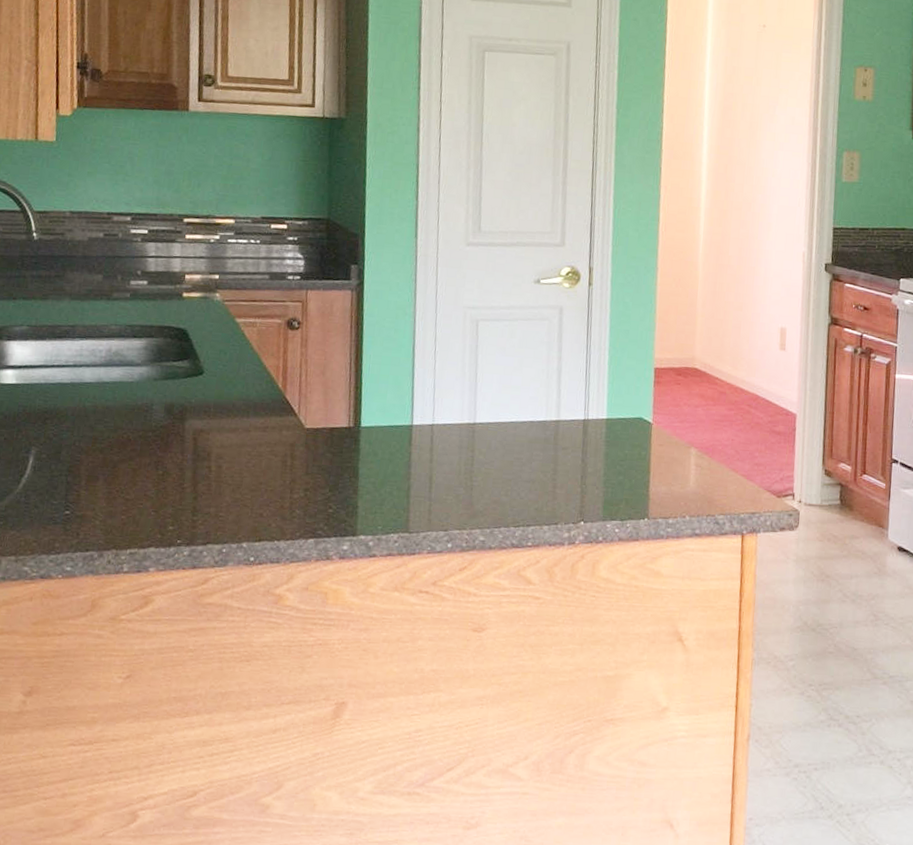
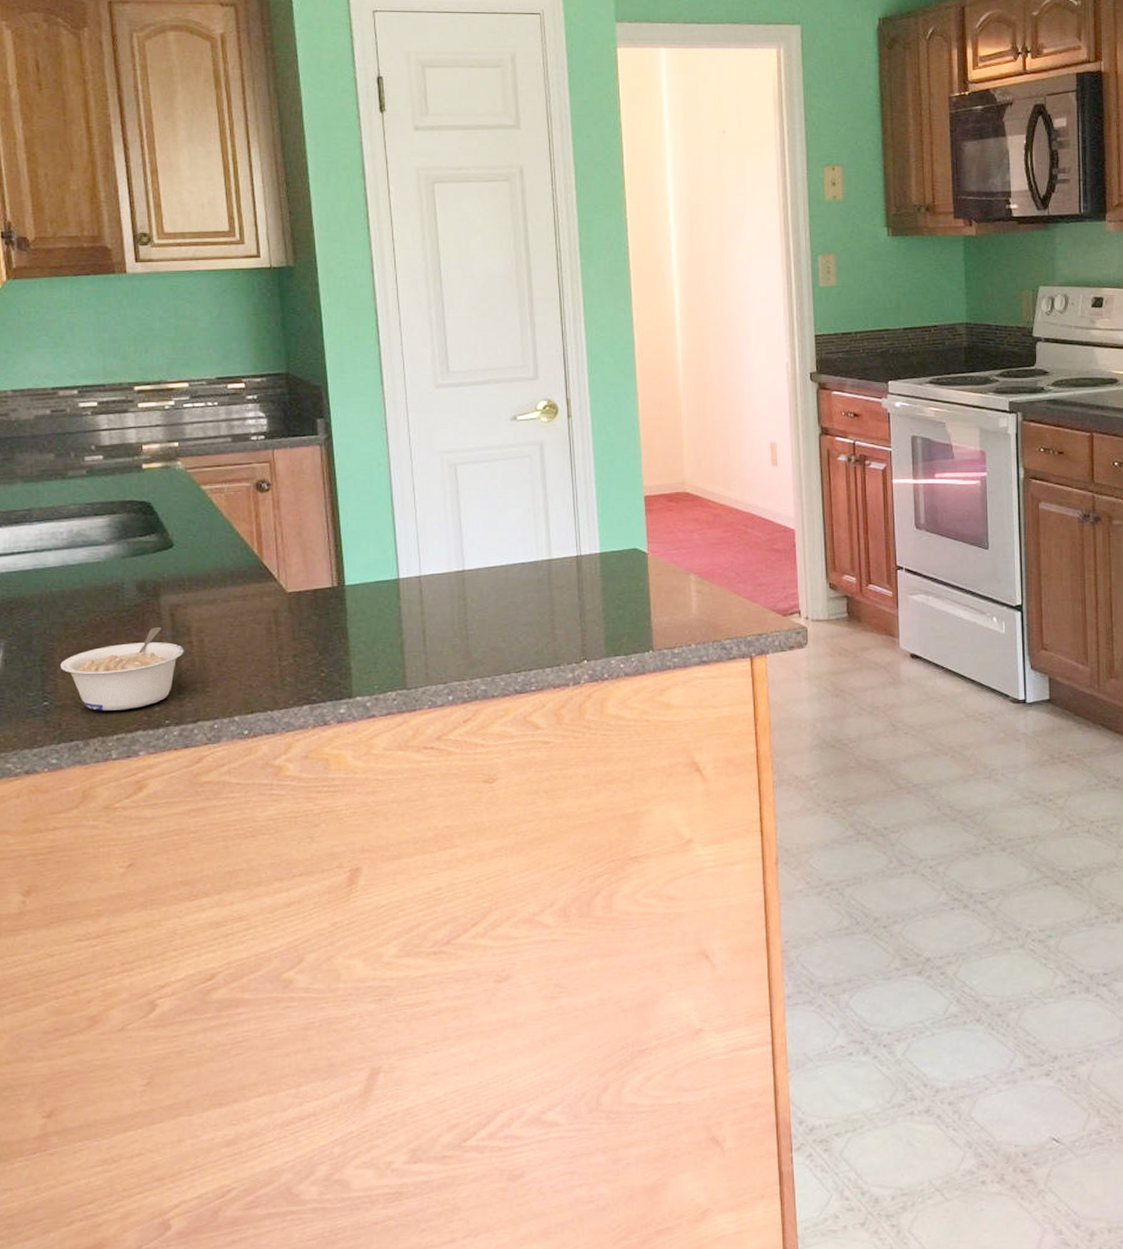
legume: none [85,449,203,526] -> present [60,627,184,711]

